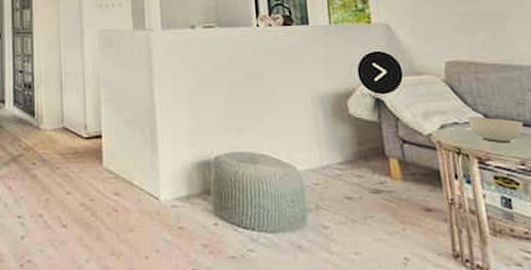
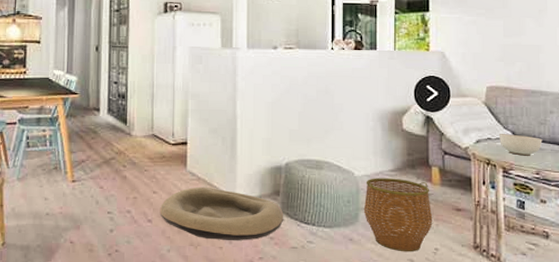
dog bed: none [75,186,218,249] -> present [159,186,284,241]
basket: none [311,172,398,262] -> present [363,178,433,251]

